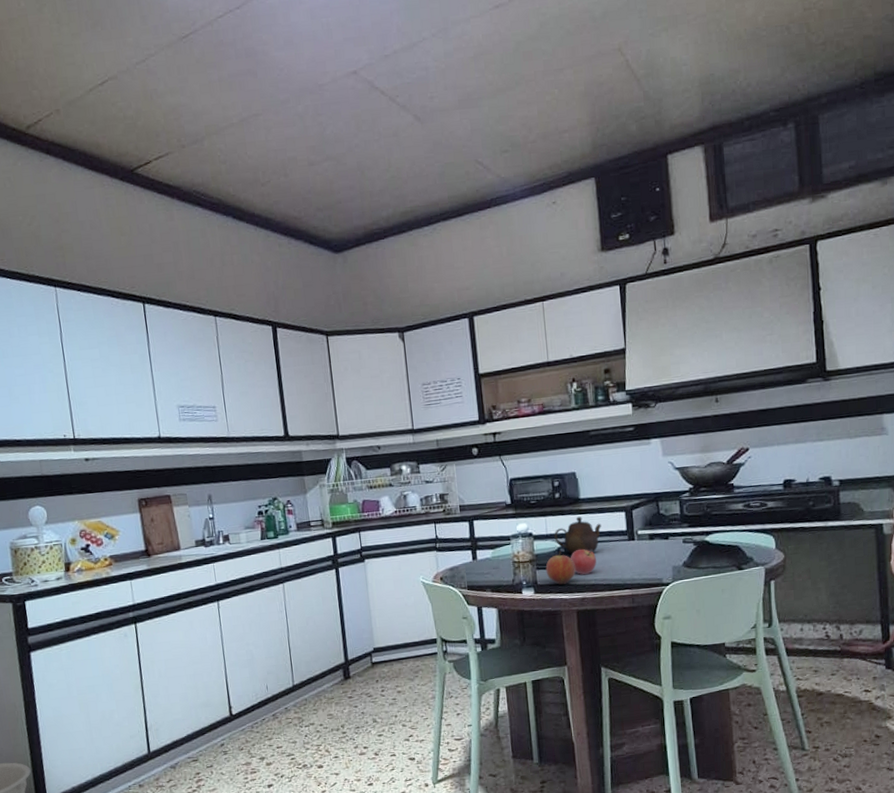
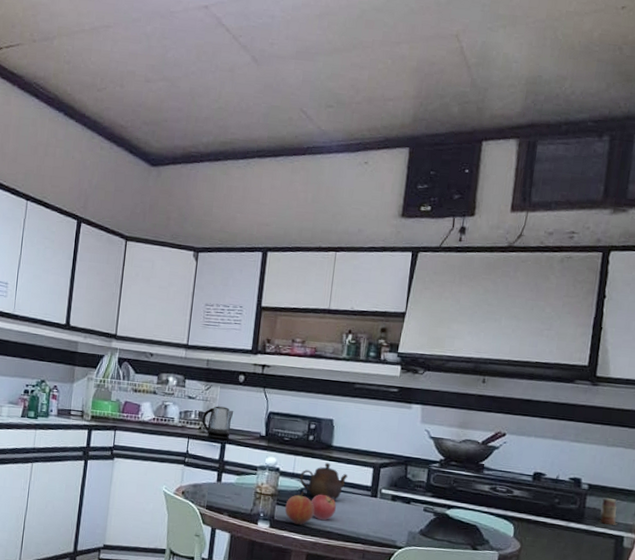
kettle: none [443,483,476,518] -> present [201,406,234,440]
canister: none [854,488,874,517] -> present [598,497,618,526]

